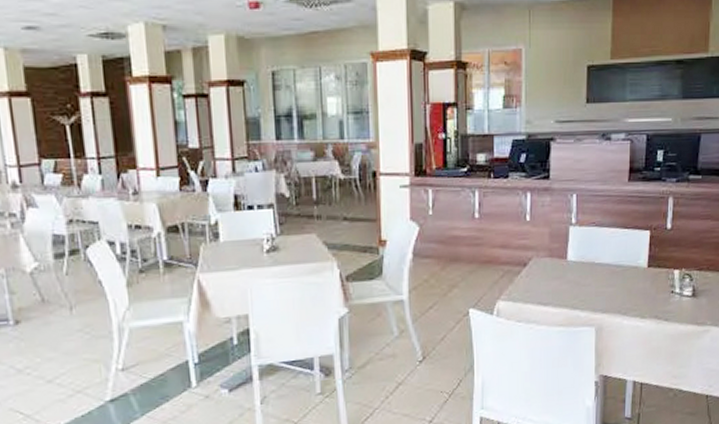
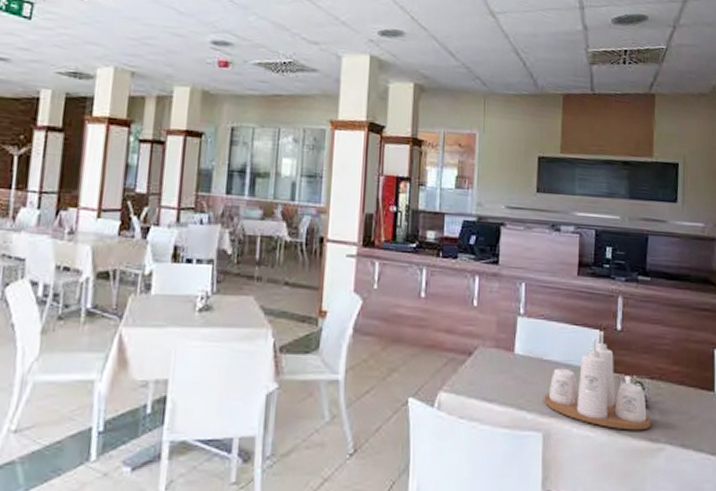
condiment set: none [596,231,698,318] -> present [544,331,651,431]

